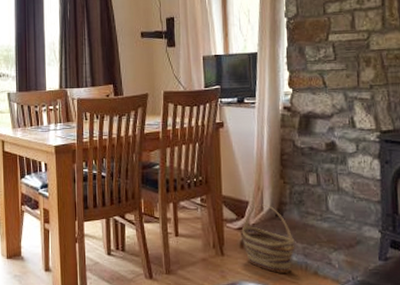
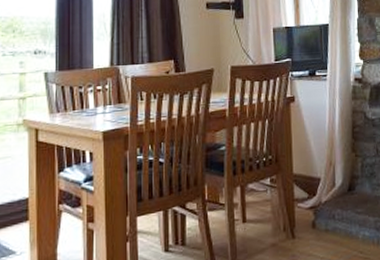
basket: present [241,204,295,273] -> none [313,179,367,251]

